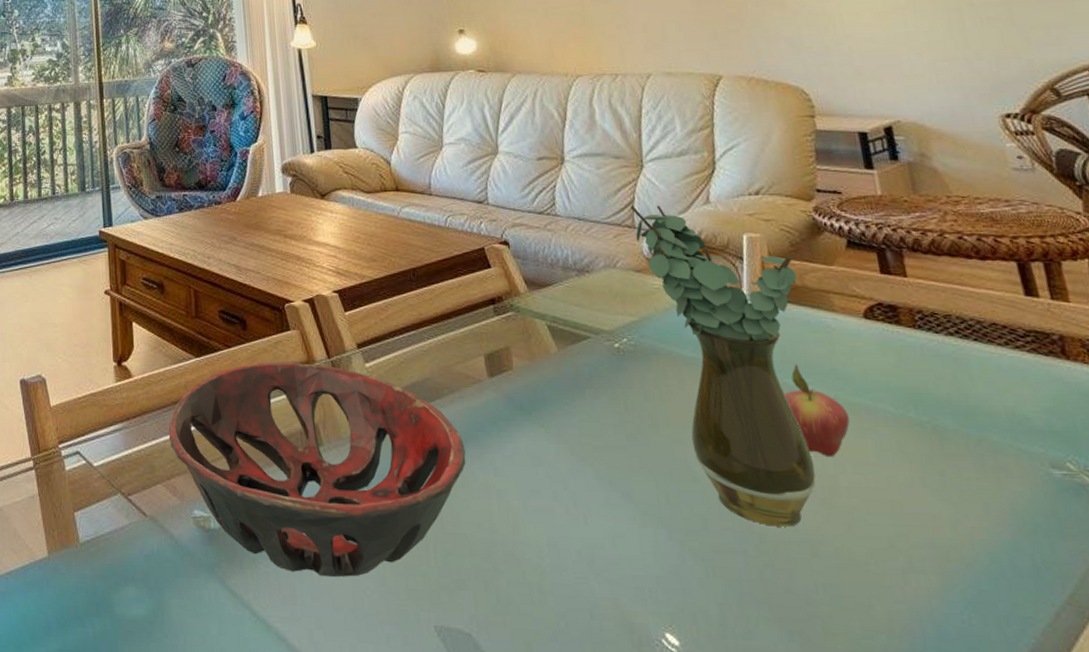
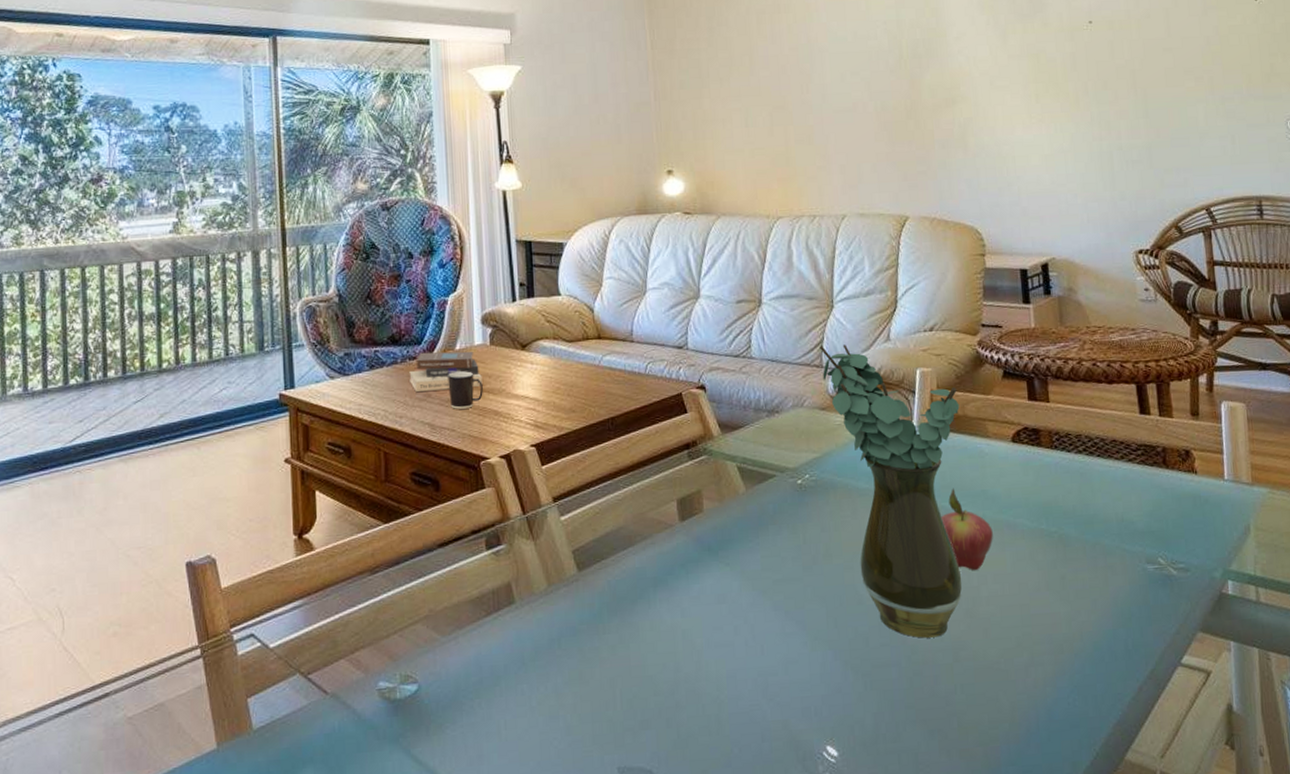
decorative bowl: present [168,362,466,578] -> none [353,520,655,734]
books: none [215,198,285,235] -> present [409,351,483,393]
mug: none [250,217,285,254] -> present [446,371,483,410]

